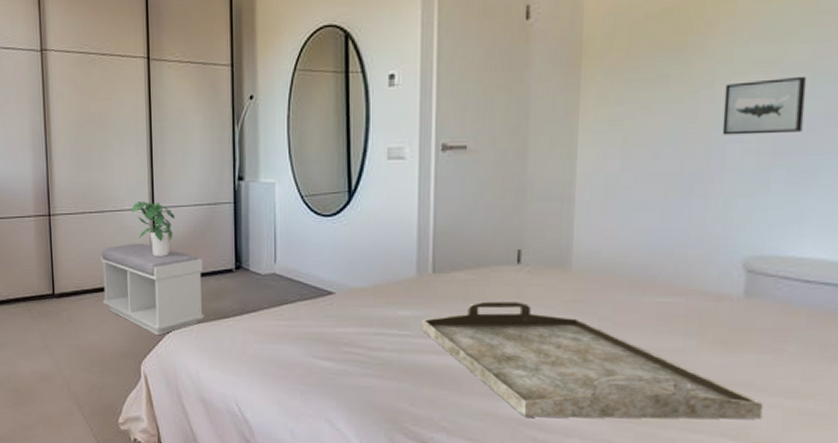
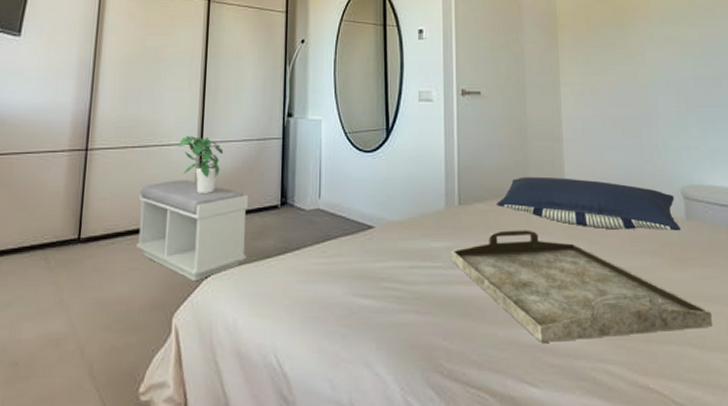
pillow: none [480,243,734,310] -> present [497,176,680,231]
wall art: present [722,76,807,135] -> none [651,50,702,91]

